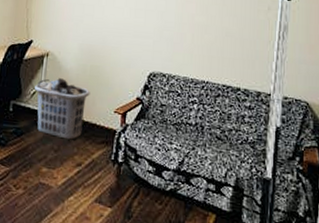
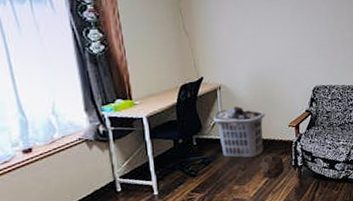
soccer ball: none [75,139,102,171] -> present [260,153,285,179]

